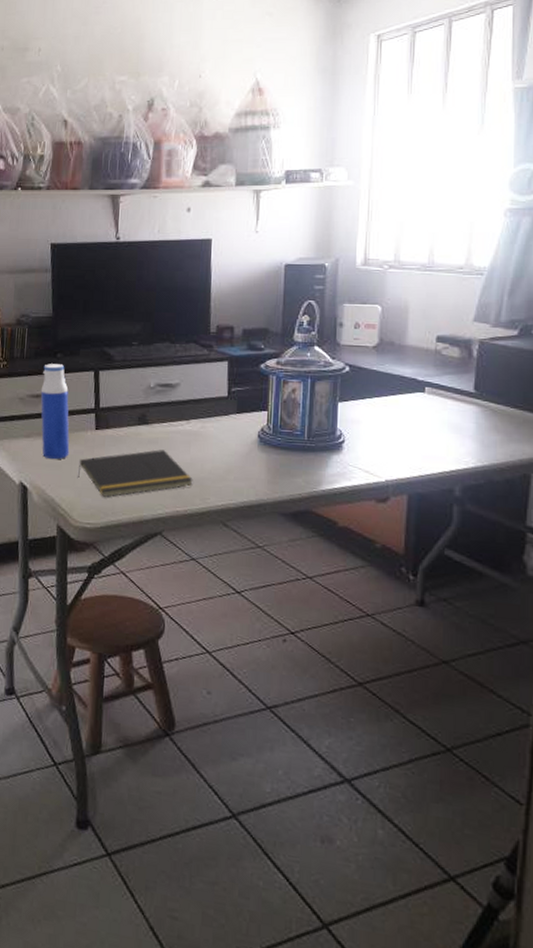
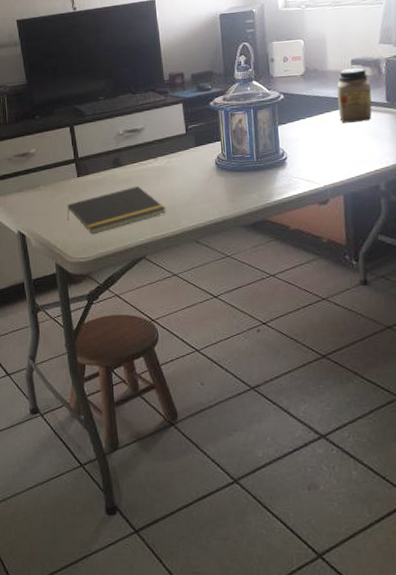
water bottle: present [40,364,70,460] -> none [25,124,58,208]
jar: none [414,345,458,411] -> present [336,67,372,123]

